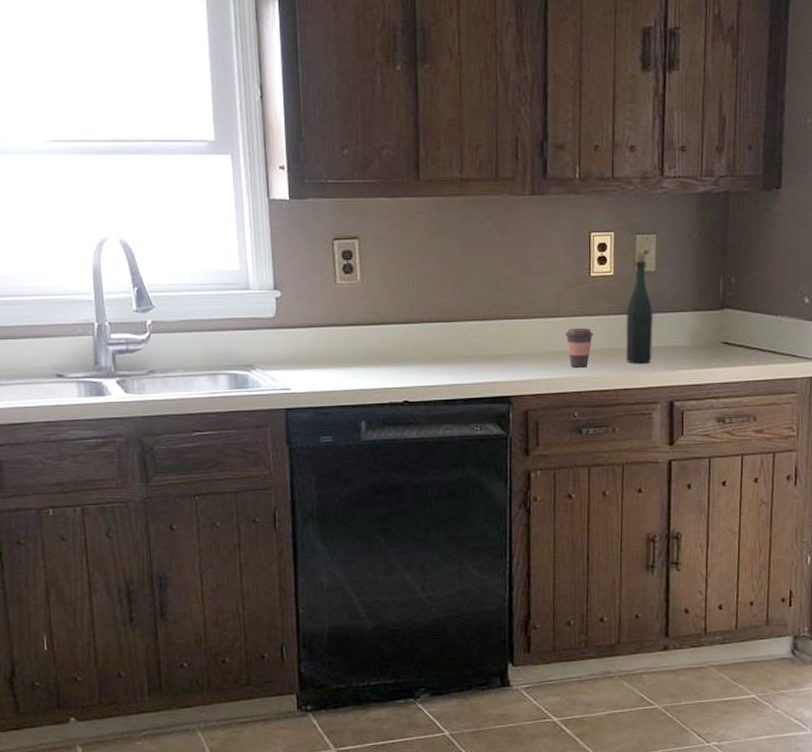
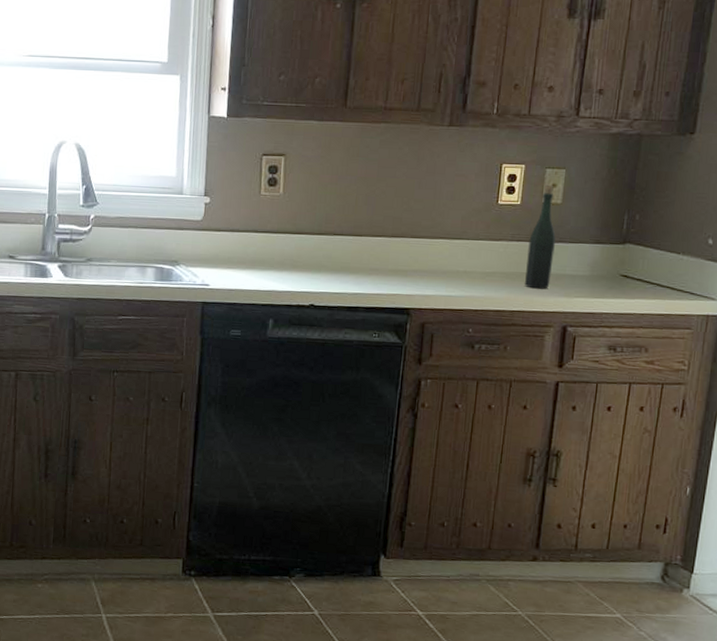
coffee cup: present [565,327,595,368] -> none [468,250,496,288]

